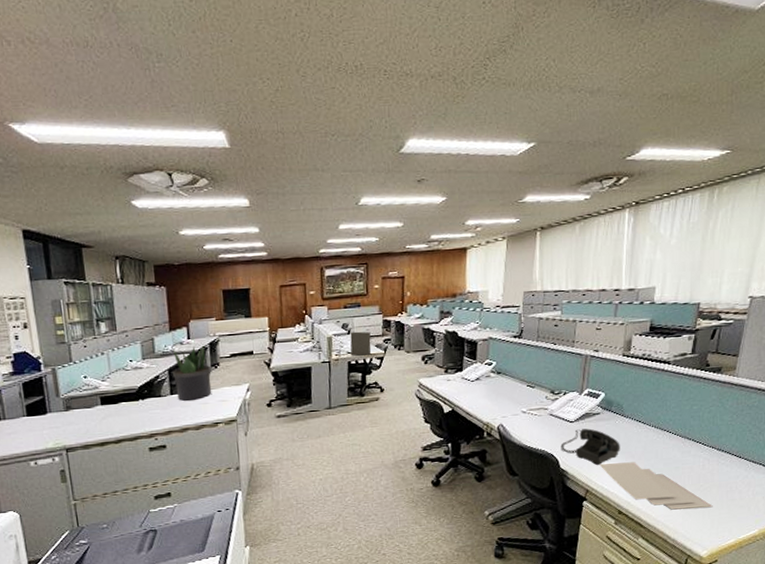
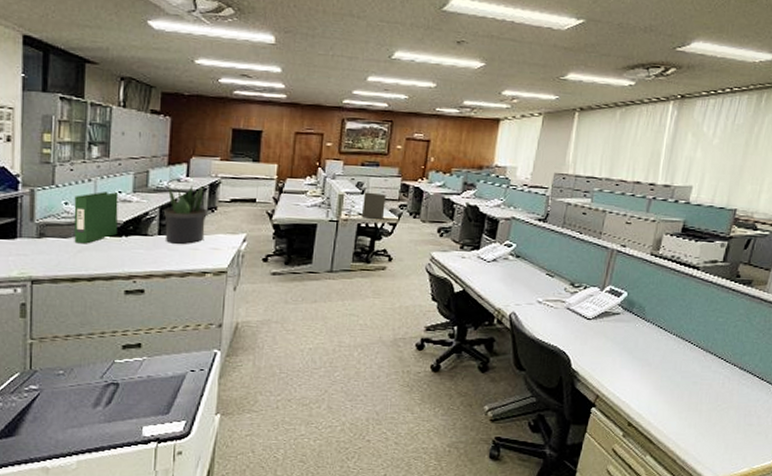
binder: none [91,362,134,412] -> present [74,192,119,244]
telephone: present [560,428,620,465] -> none [574,328,638,369]
papers: present [599,462,713,510] -> none [613,368,729,431]

